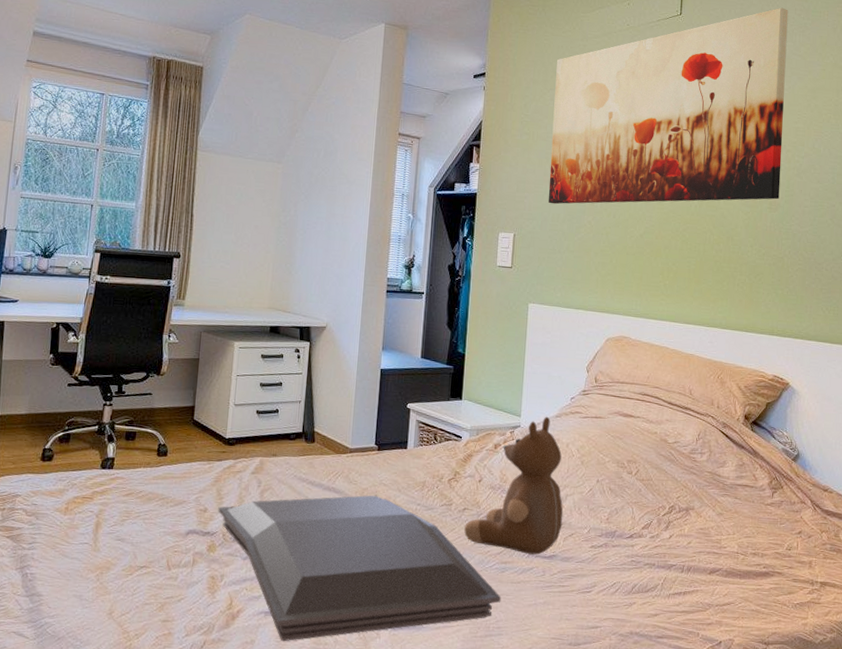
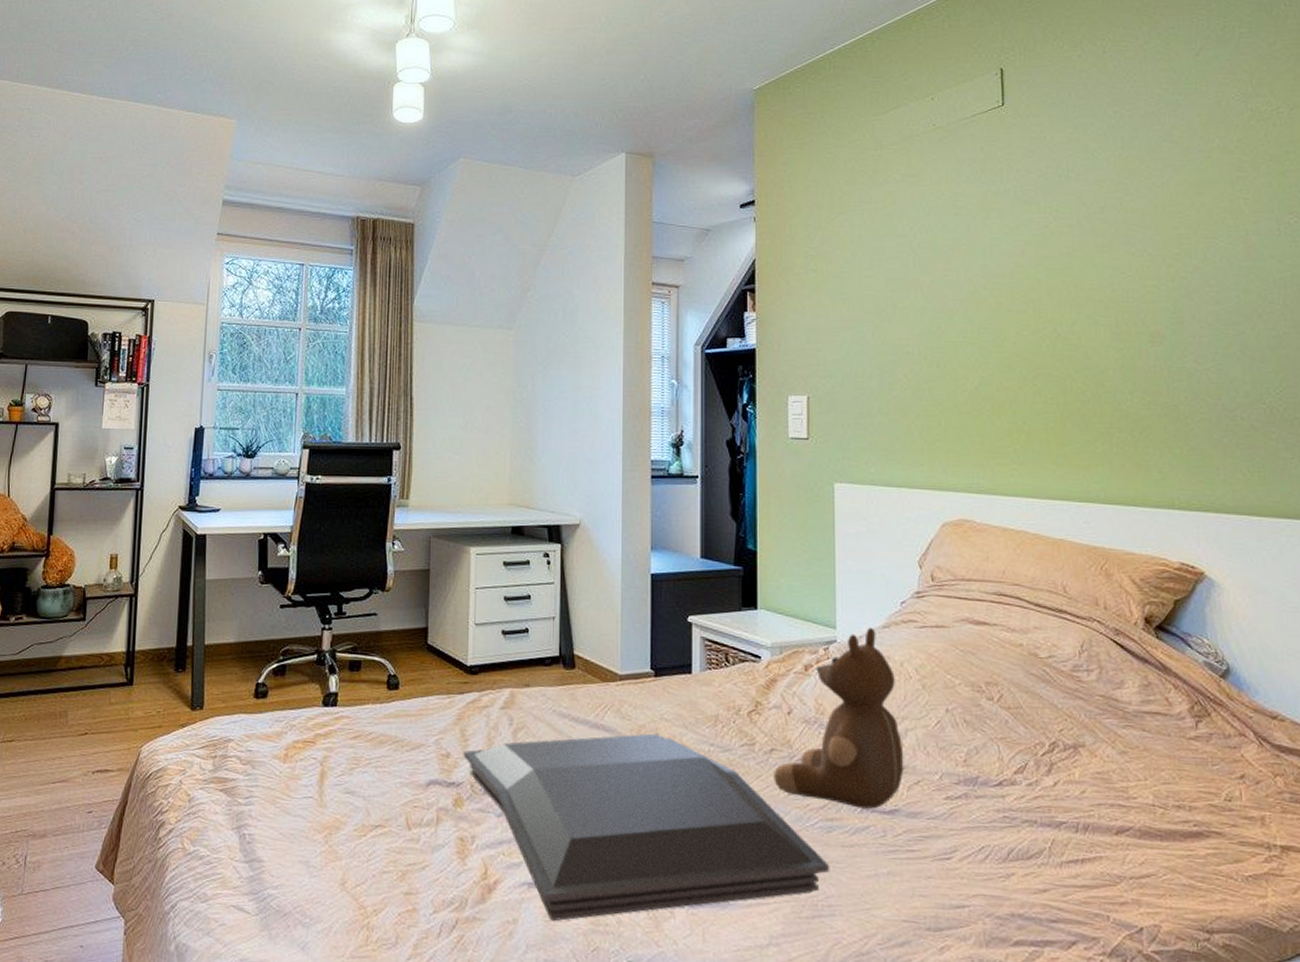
wall art: present [548,7,789,205] -> none [845,82,1164,356]

